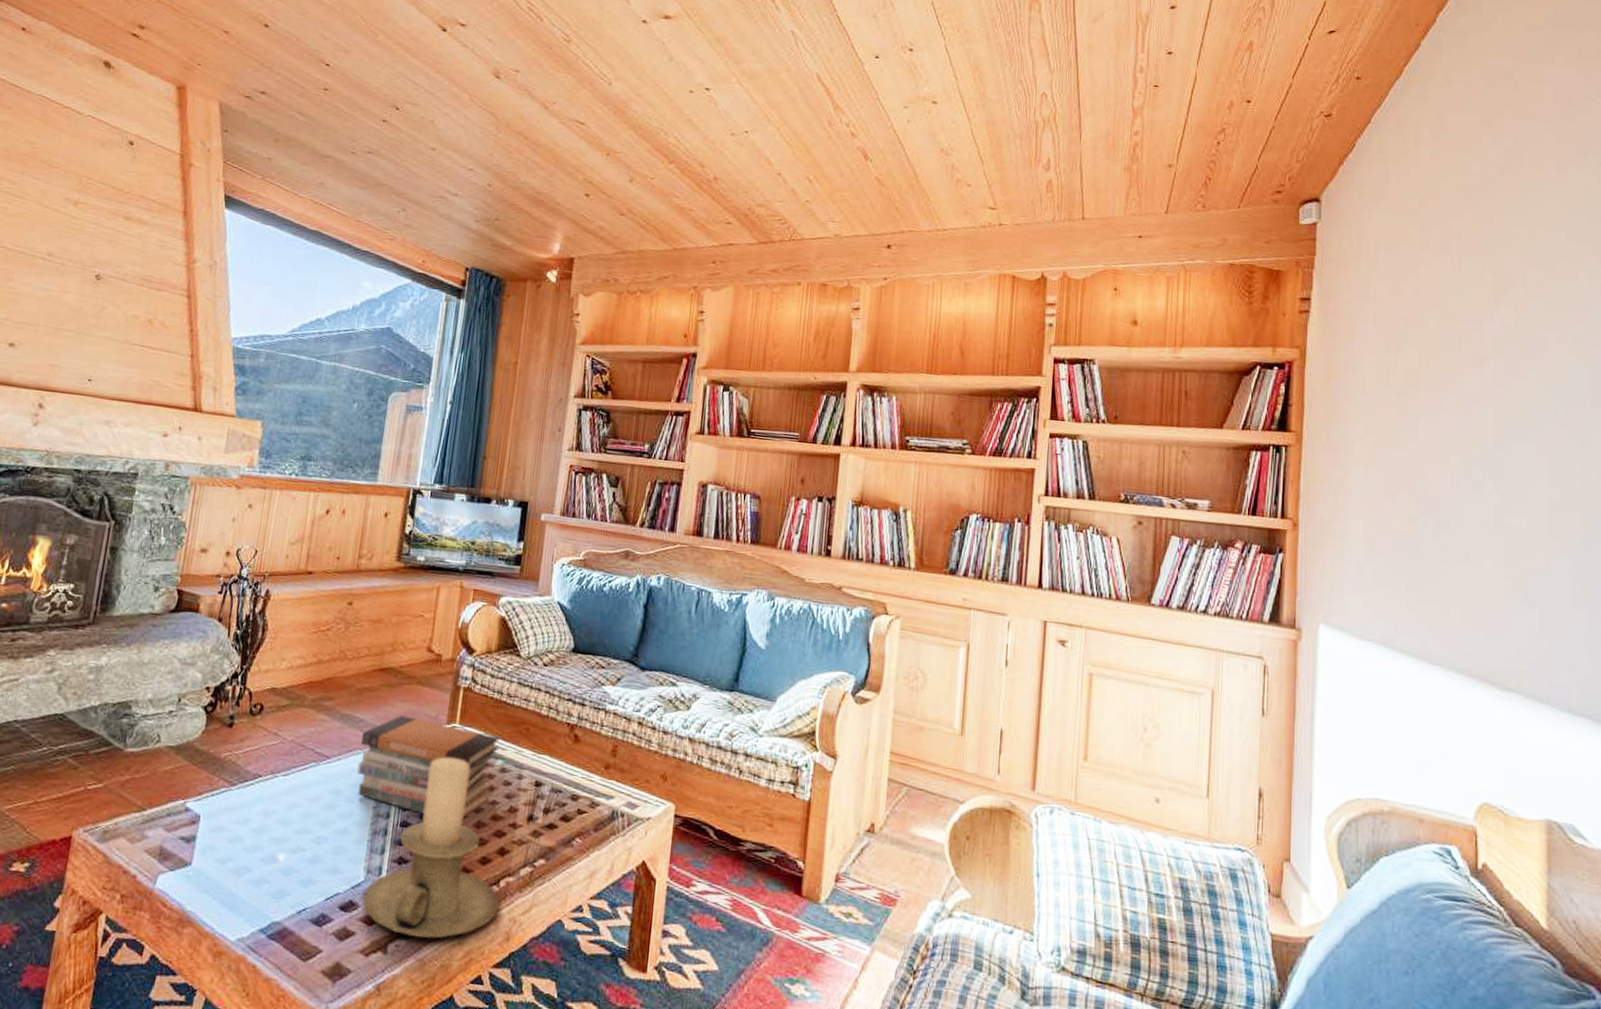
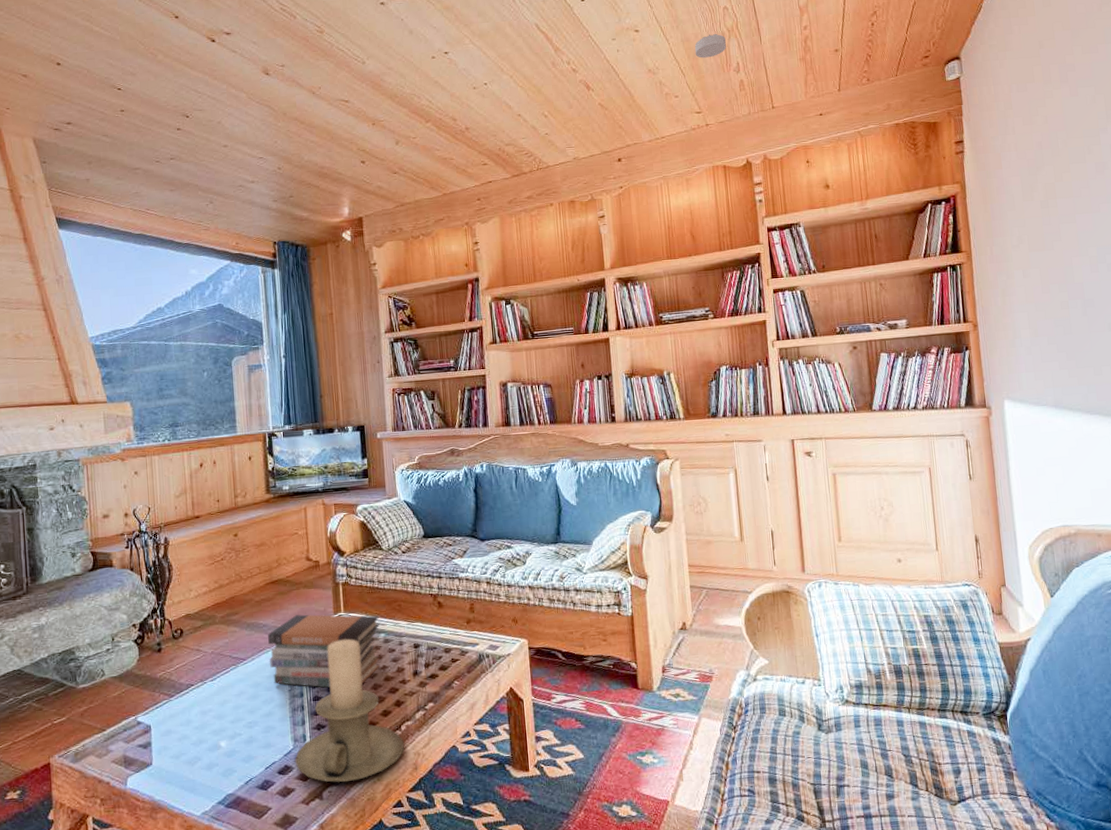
smoke detector: none [999,121,1039,148] -> present [694,33,727,58]

